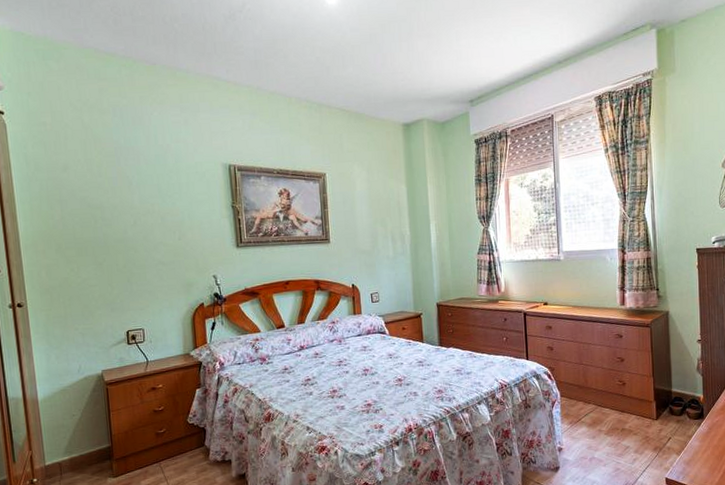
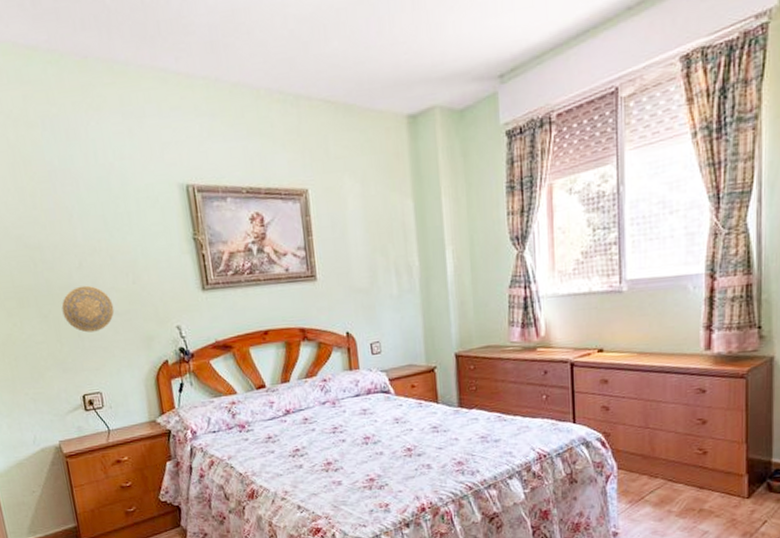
decorative plate: none [115,240,161,278] -> present [61,285,115,333]

